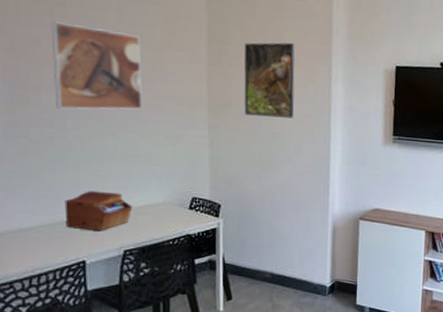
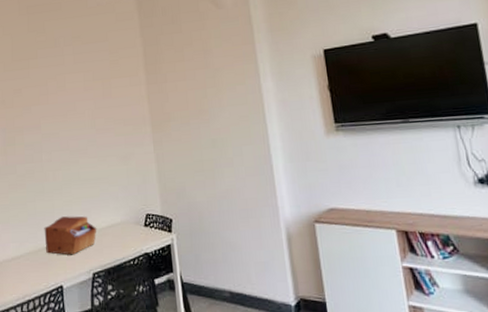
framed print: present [51,21,143,110] -> none [28,70,97,145]
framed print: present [244,42,295,118] -> none [175,48,229,126]

